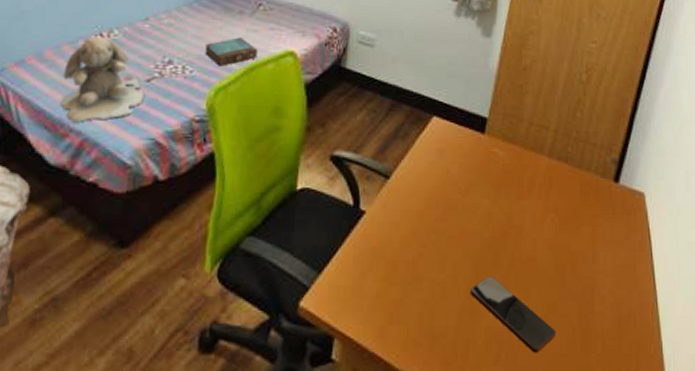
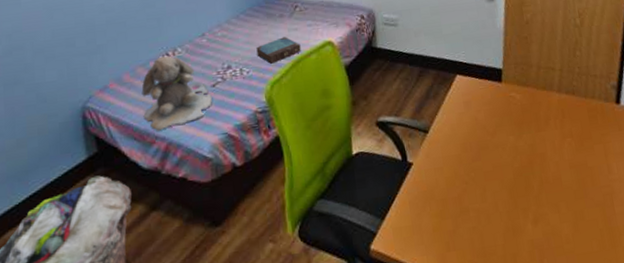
phone: present [471,276,556,353] -> none [510,198,587,255]

